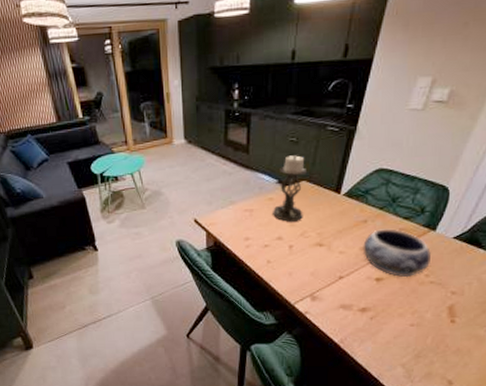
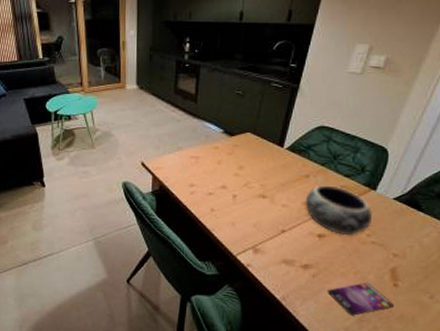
candle holder: present [273,155,307,222] -> none [218,107,251,172]
smartphone: none [384,320,452,352] -> present [327,282,395,316]

